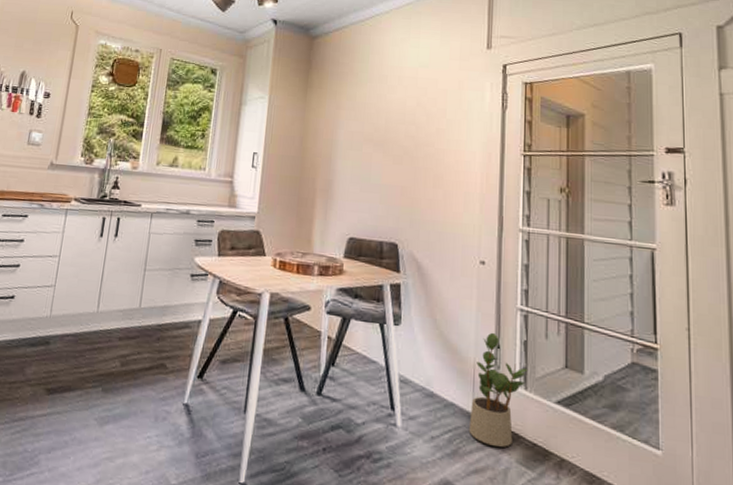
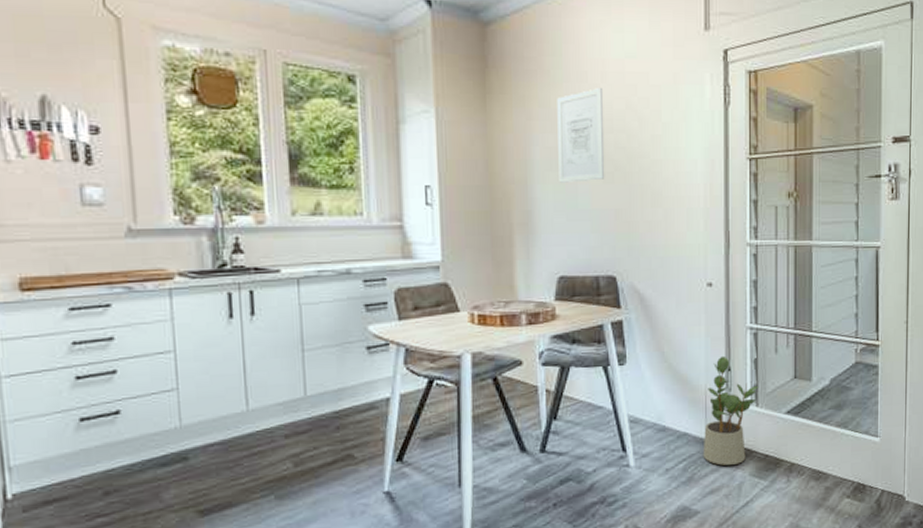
wall art: none [357,88,399,161] -> present [557,88,605,183]

